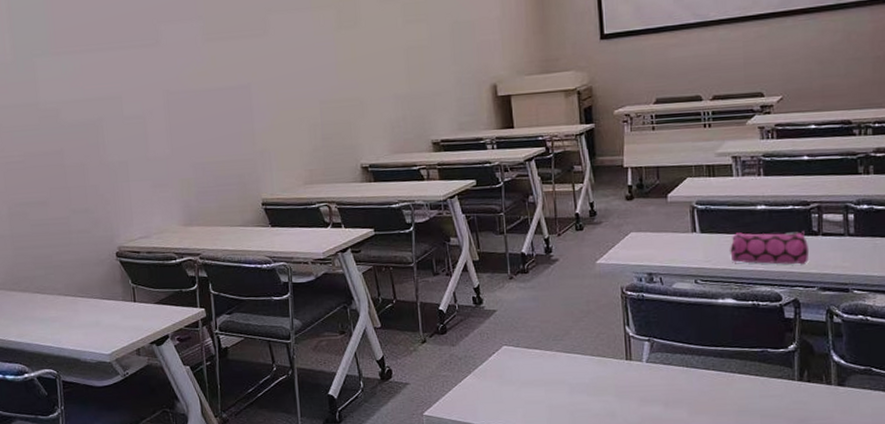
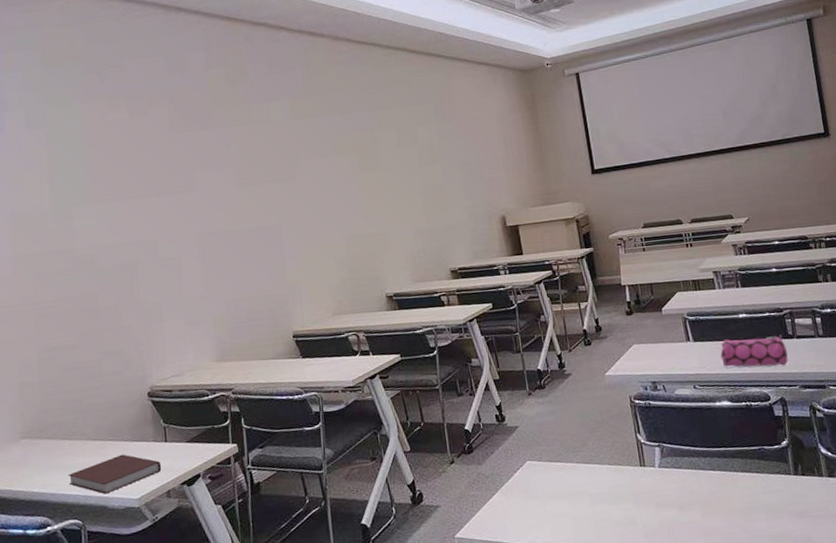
notebook: none [42,311,131,348] -> present [68,454,162,494]

